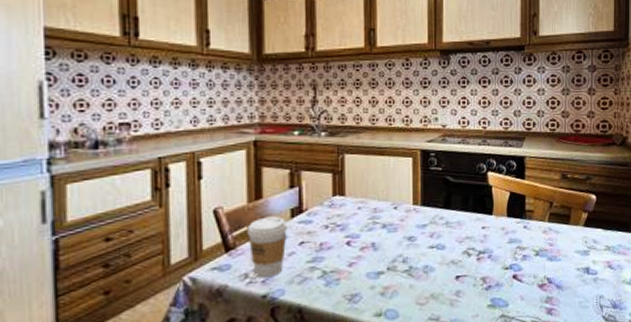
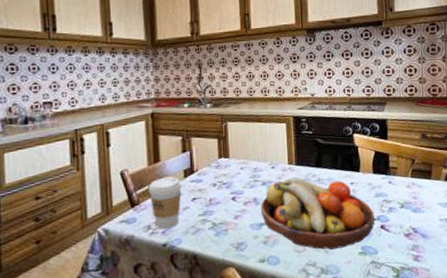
fruit bowl: none [379,219,507,302] -> present [260,176,375,250]

